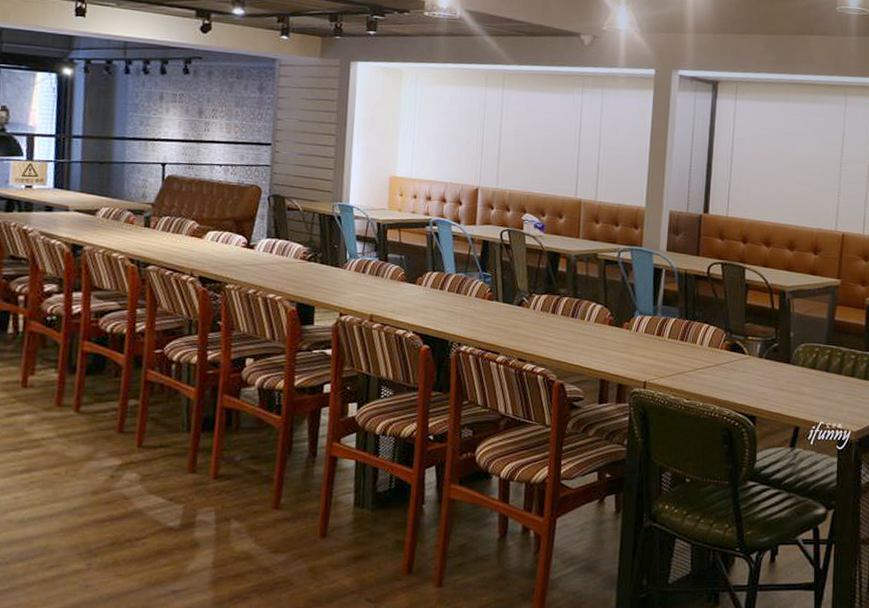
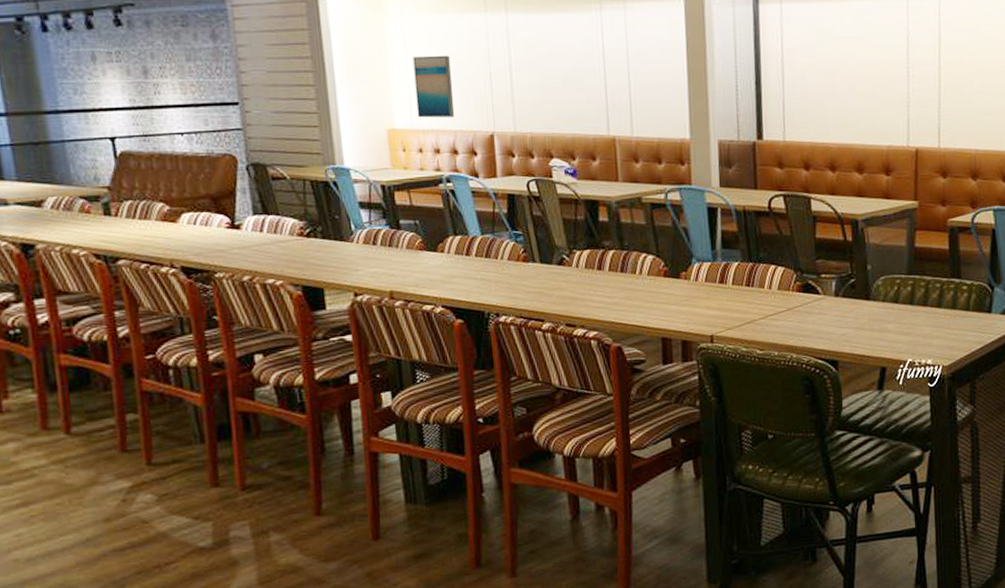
wall art: none [417,118,451,171] -> present [413,55,454,118]

